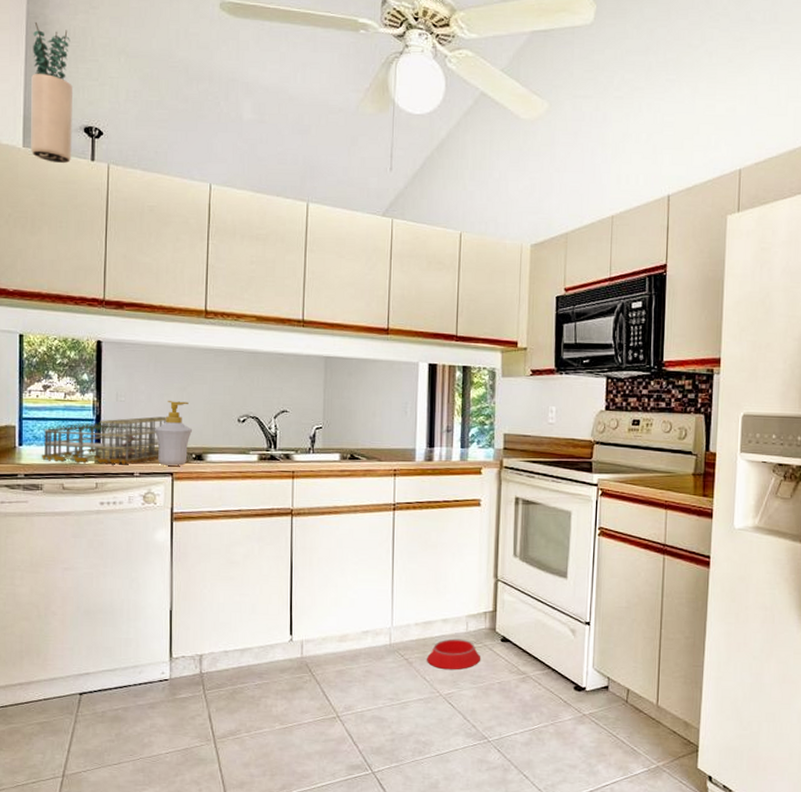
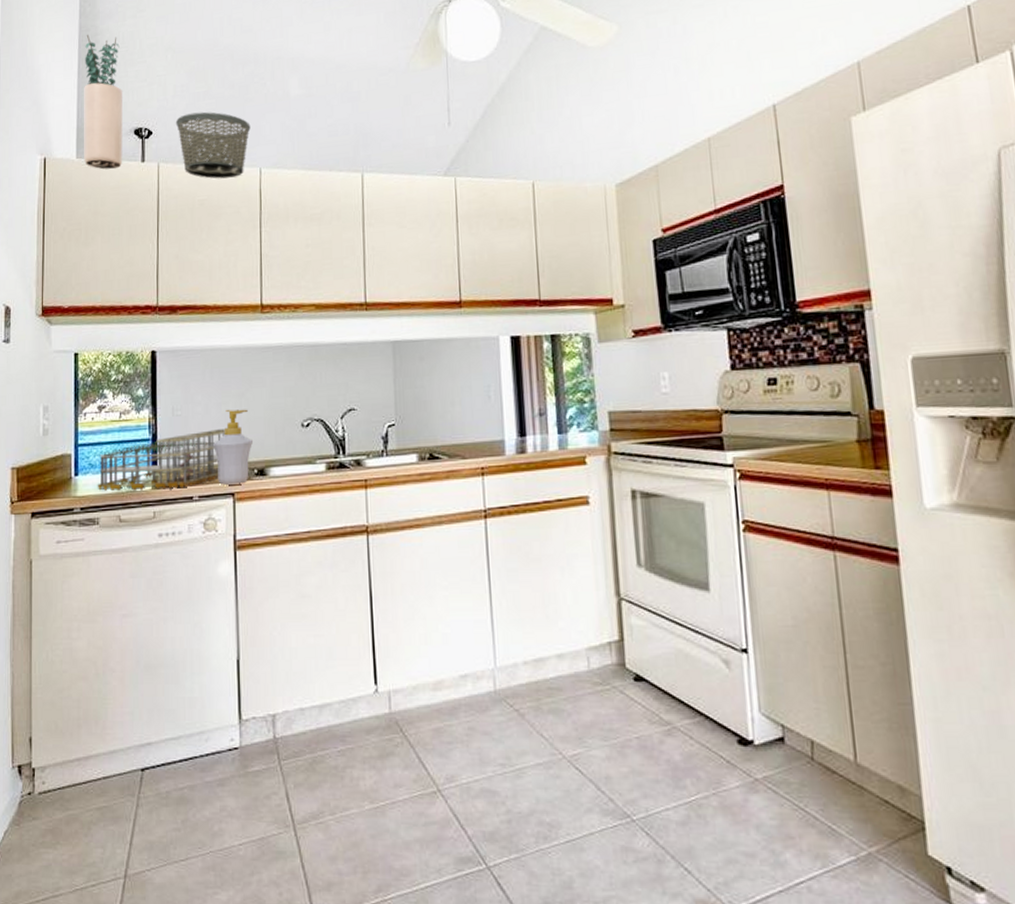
basket: none [127,120,203,189] -> present [175,112,251,179]
pet bowl: present [427,638,481,670] -> none [542,680,611,723]

